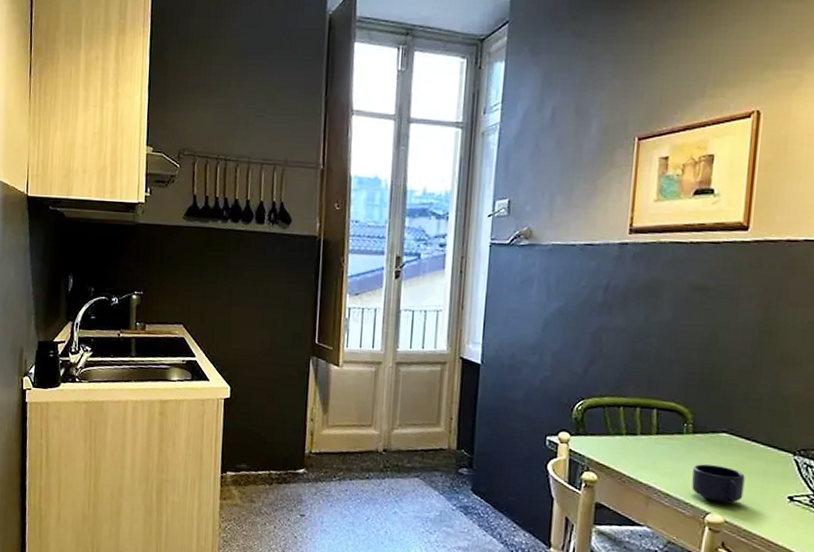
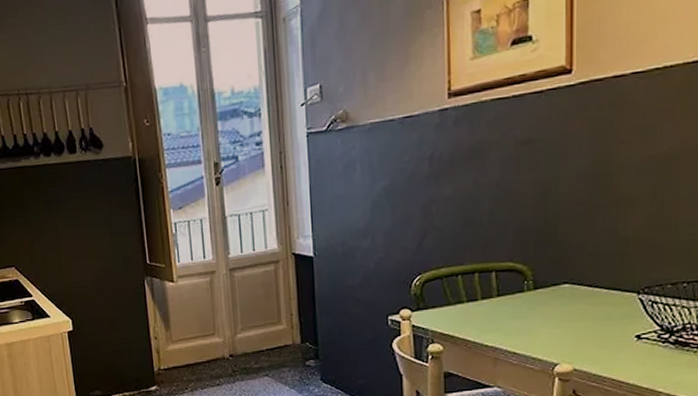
mug: present [691,464,745,504] -> none [538,317,590,353]

